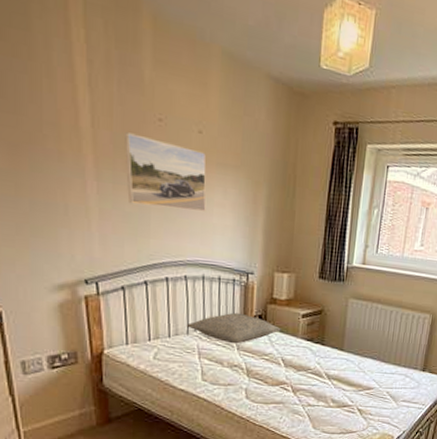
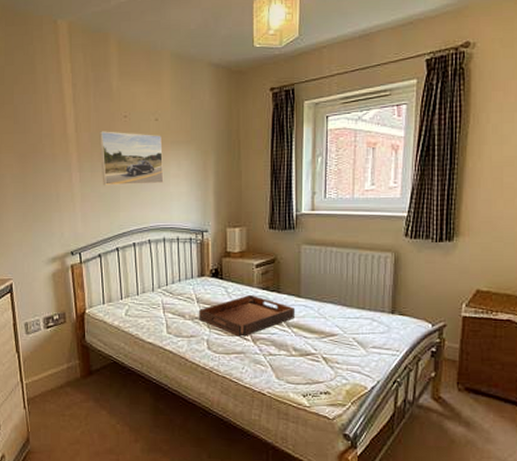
pillow: present [186,312,281,344] -> none [151,268,237,297]
serving tray: none [237,344,338,387] -> present [198,294,296,337]

